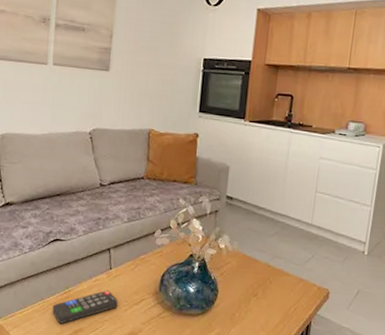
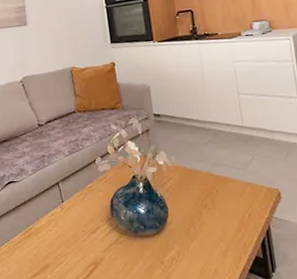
remote control: present [52,290,118,324] -> none [18,223,76,262]

